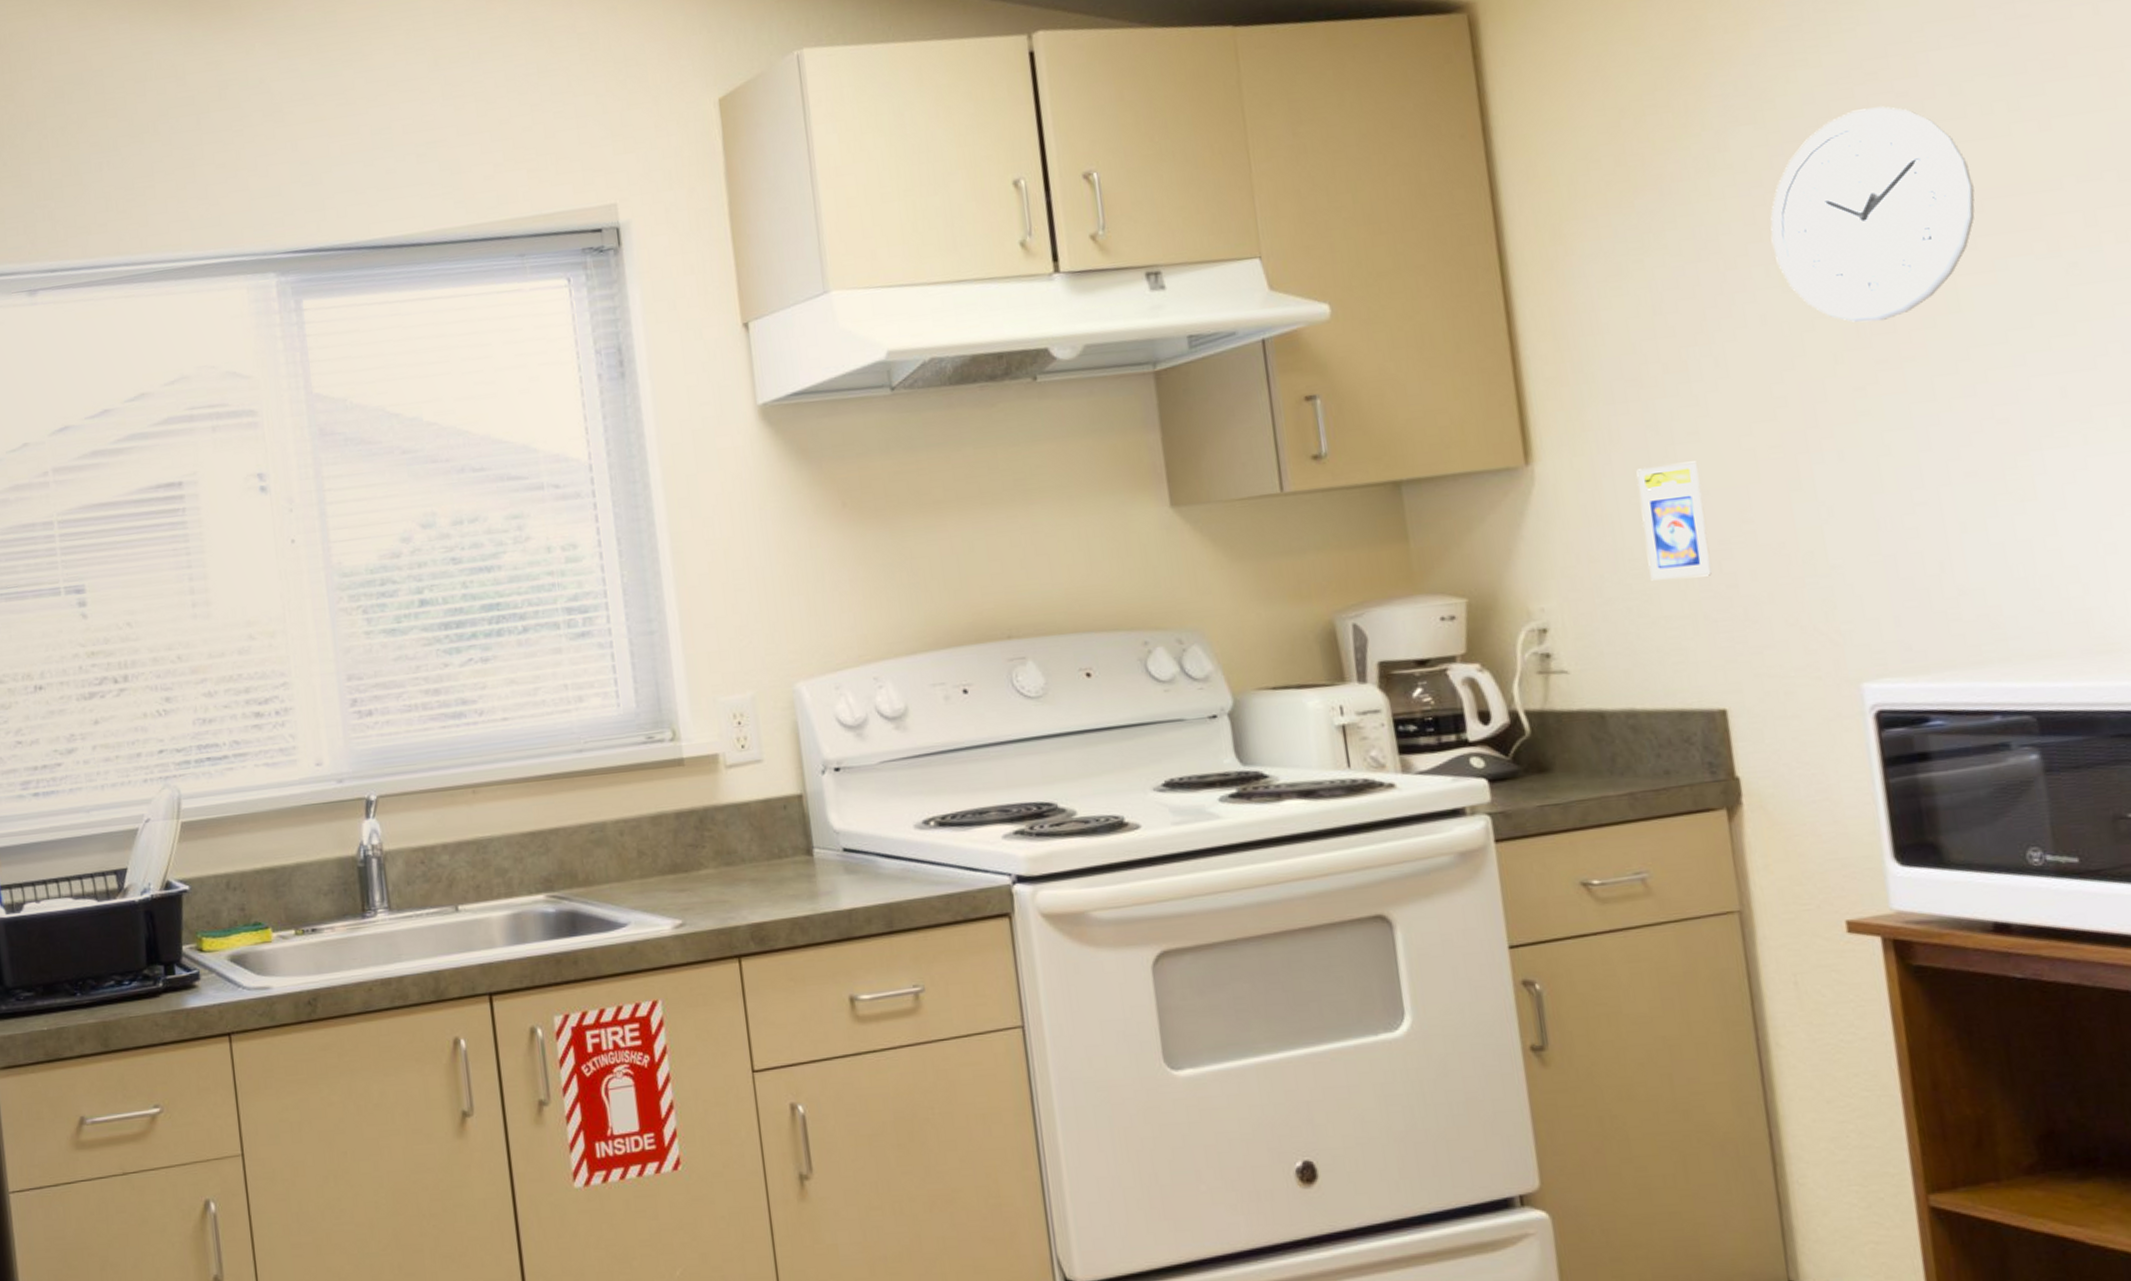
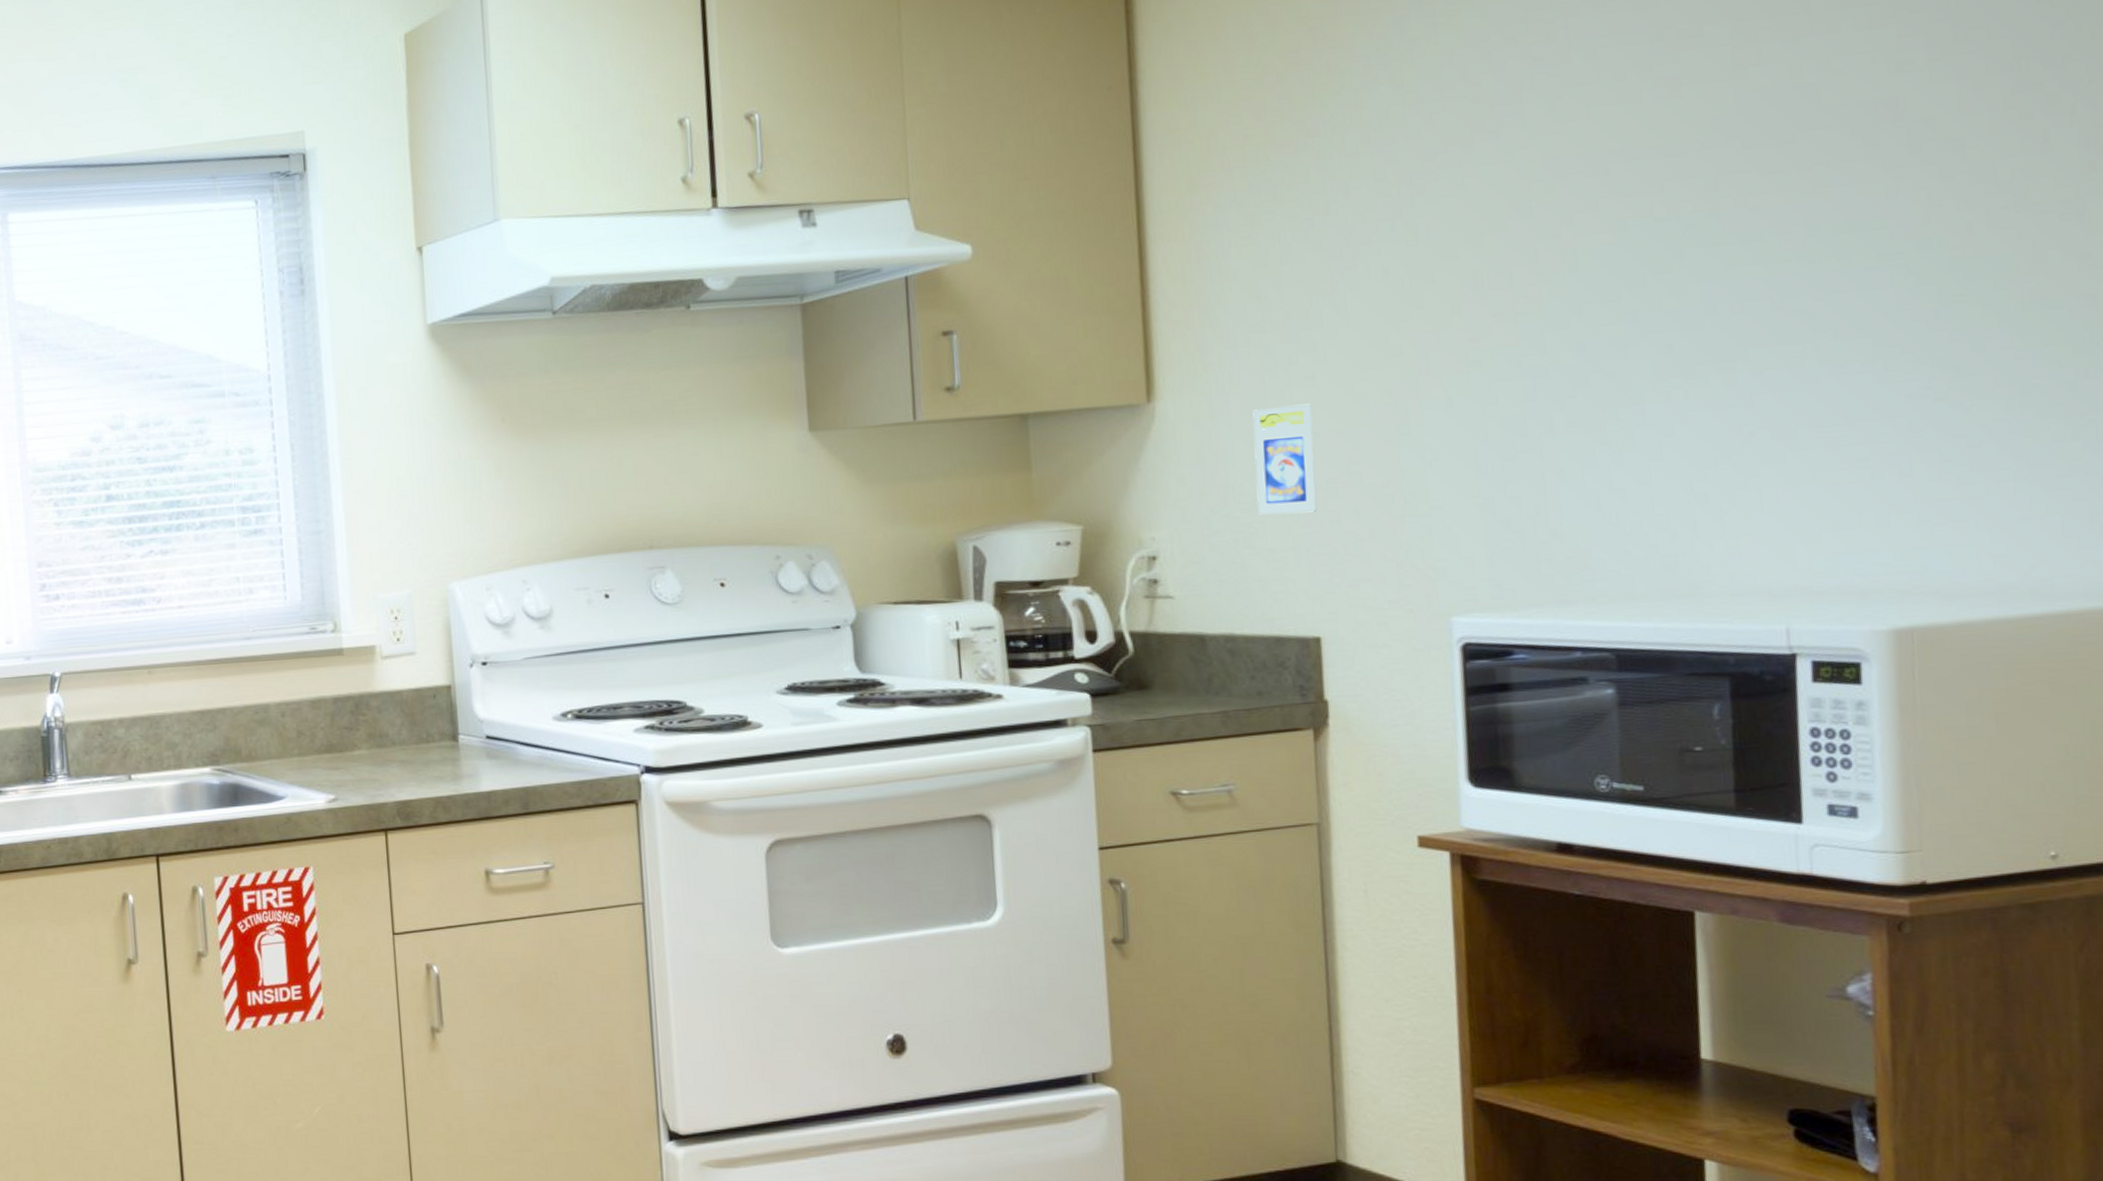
wall clock: present [1770,106,1975,323] -> none [1399,69,1601,277]

